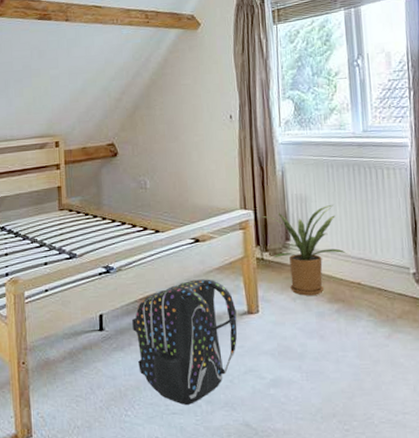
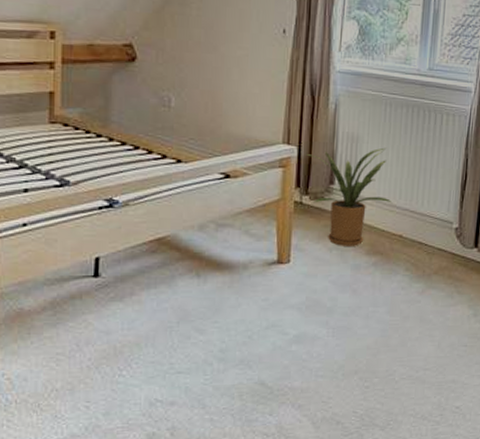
backpack: present [132,279,238,406] -> none [137,221,265,364]

